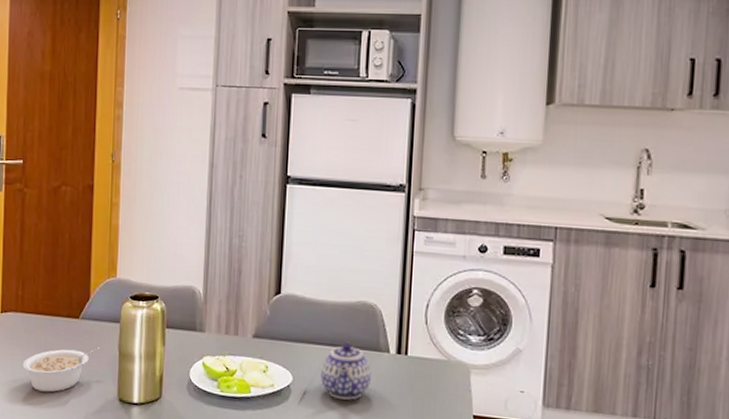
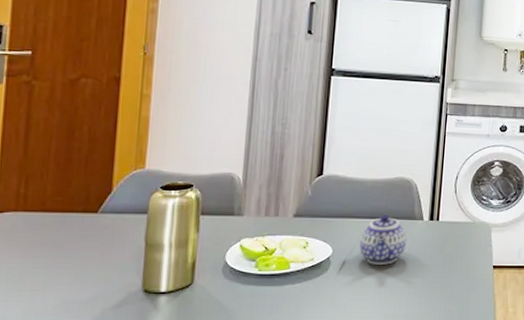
legume: present [22,346,99,392] -> none [22,239,121,293]

